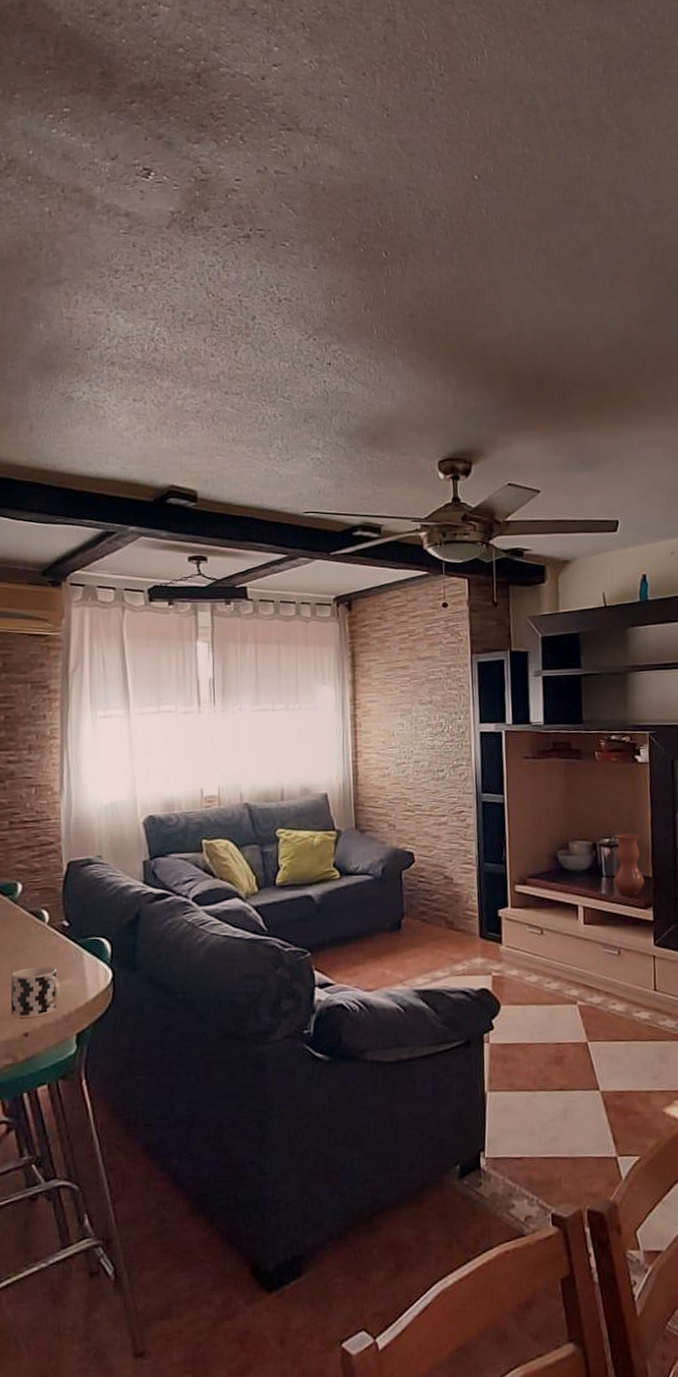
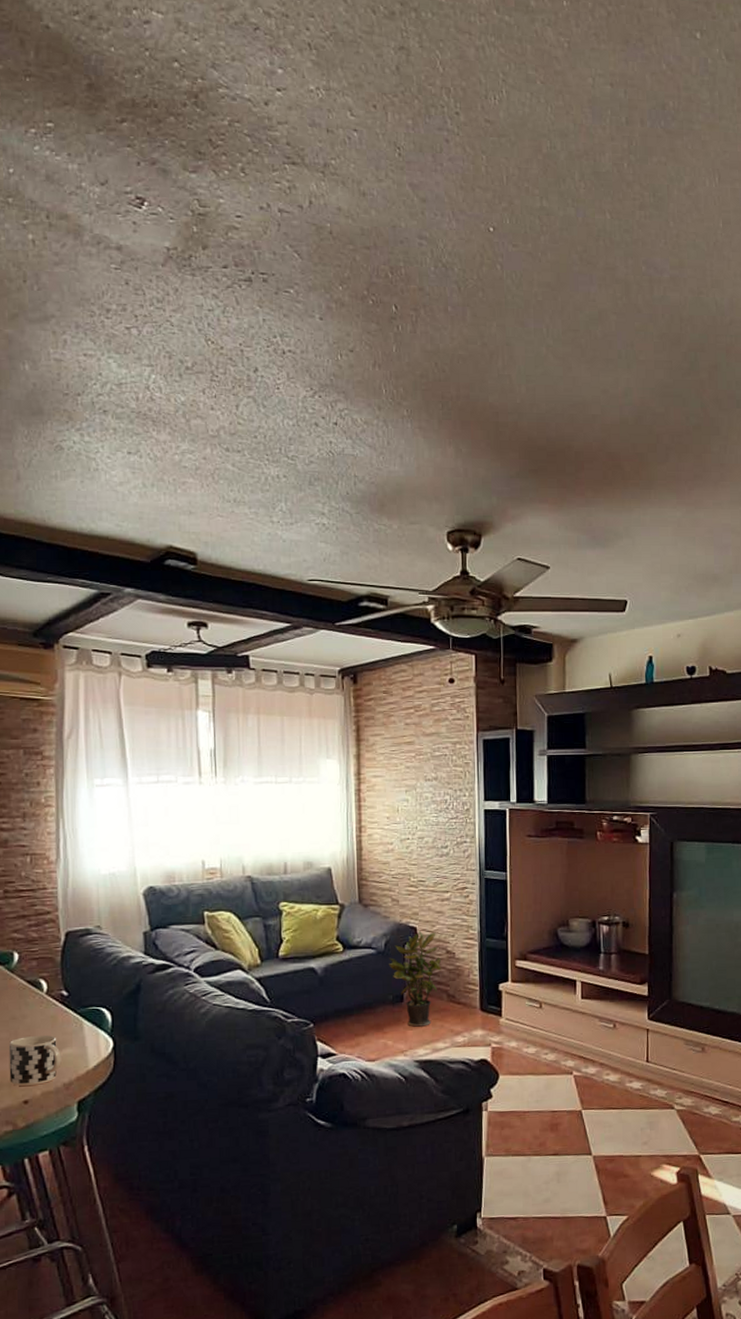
potted plant: none [386,855,440,956] -> present [389,930,442,1028]
vase: present [614,833,645,896] -> none [611,912,641,972]

